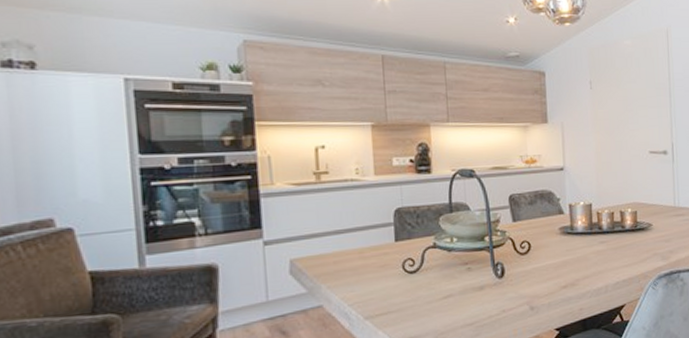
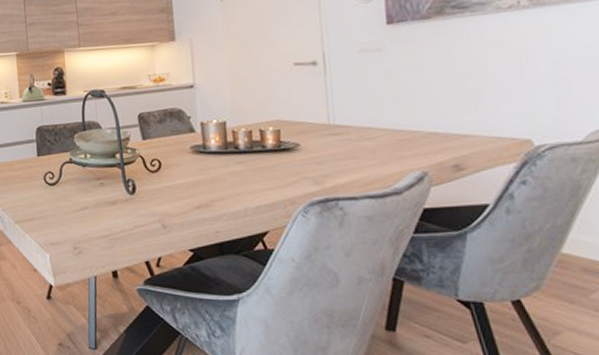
kettle: none [376,148,407,180] -> present [21,73,46,102]

